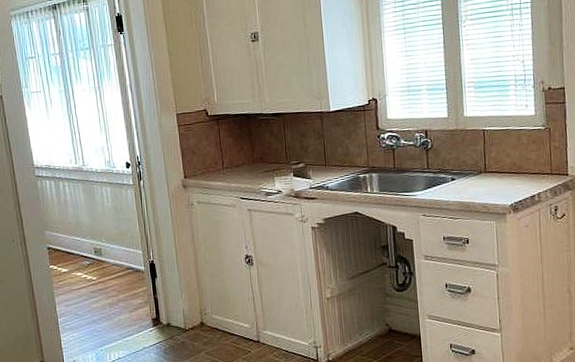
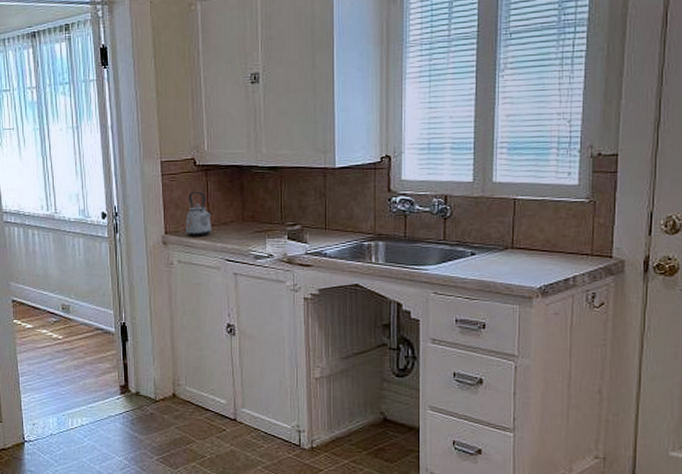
kettle: none [202,138,226,179] -> present [185,191,212,236]

